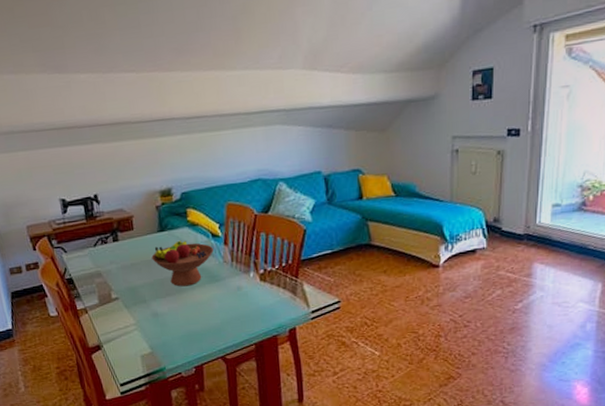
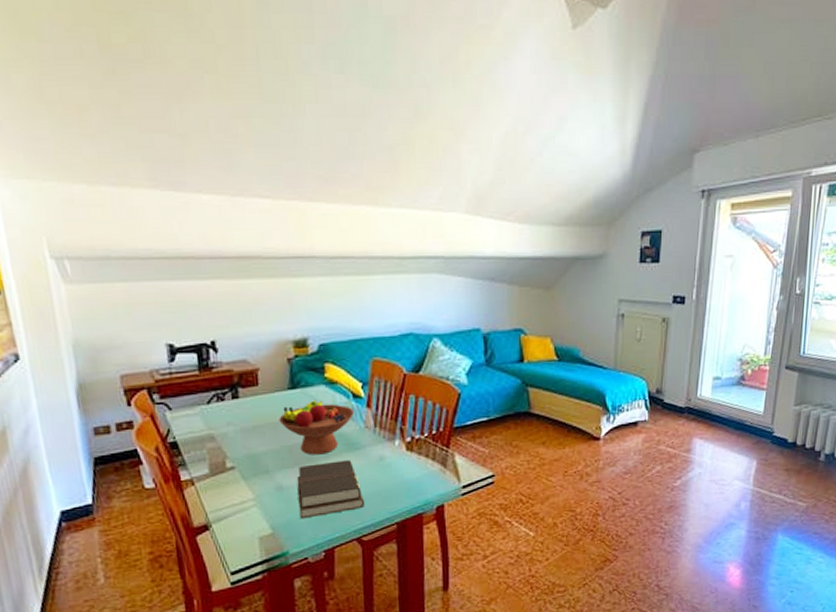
bible: none [168,290,227,341] -> present [296,460,365,519]

